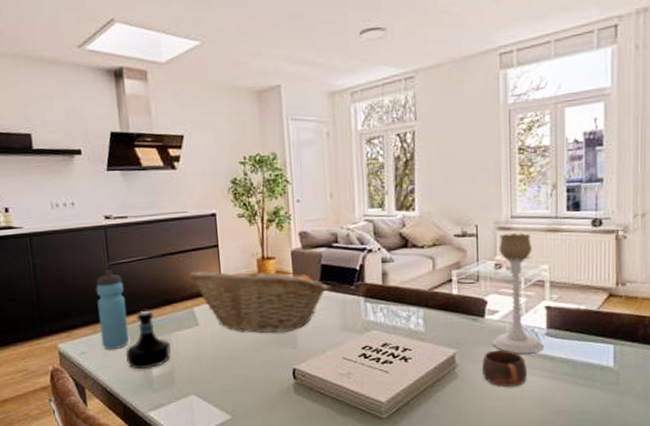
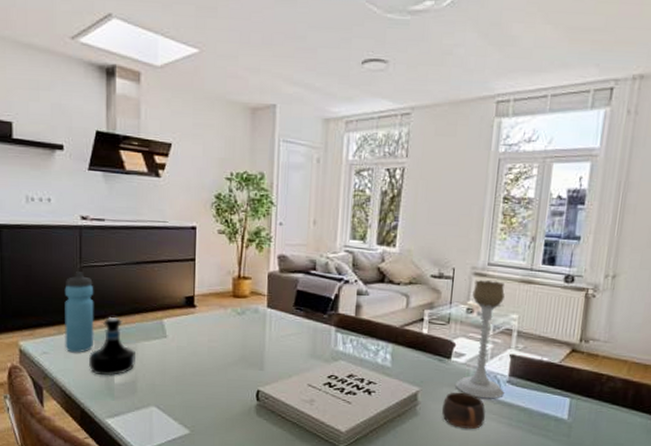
fruit basket: present [188,267,328,334] -> none [161,282,301,353]

